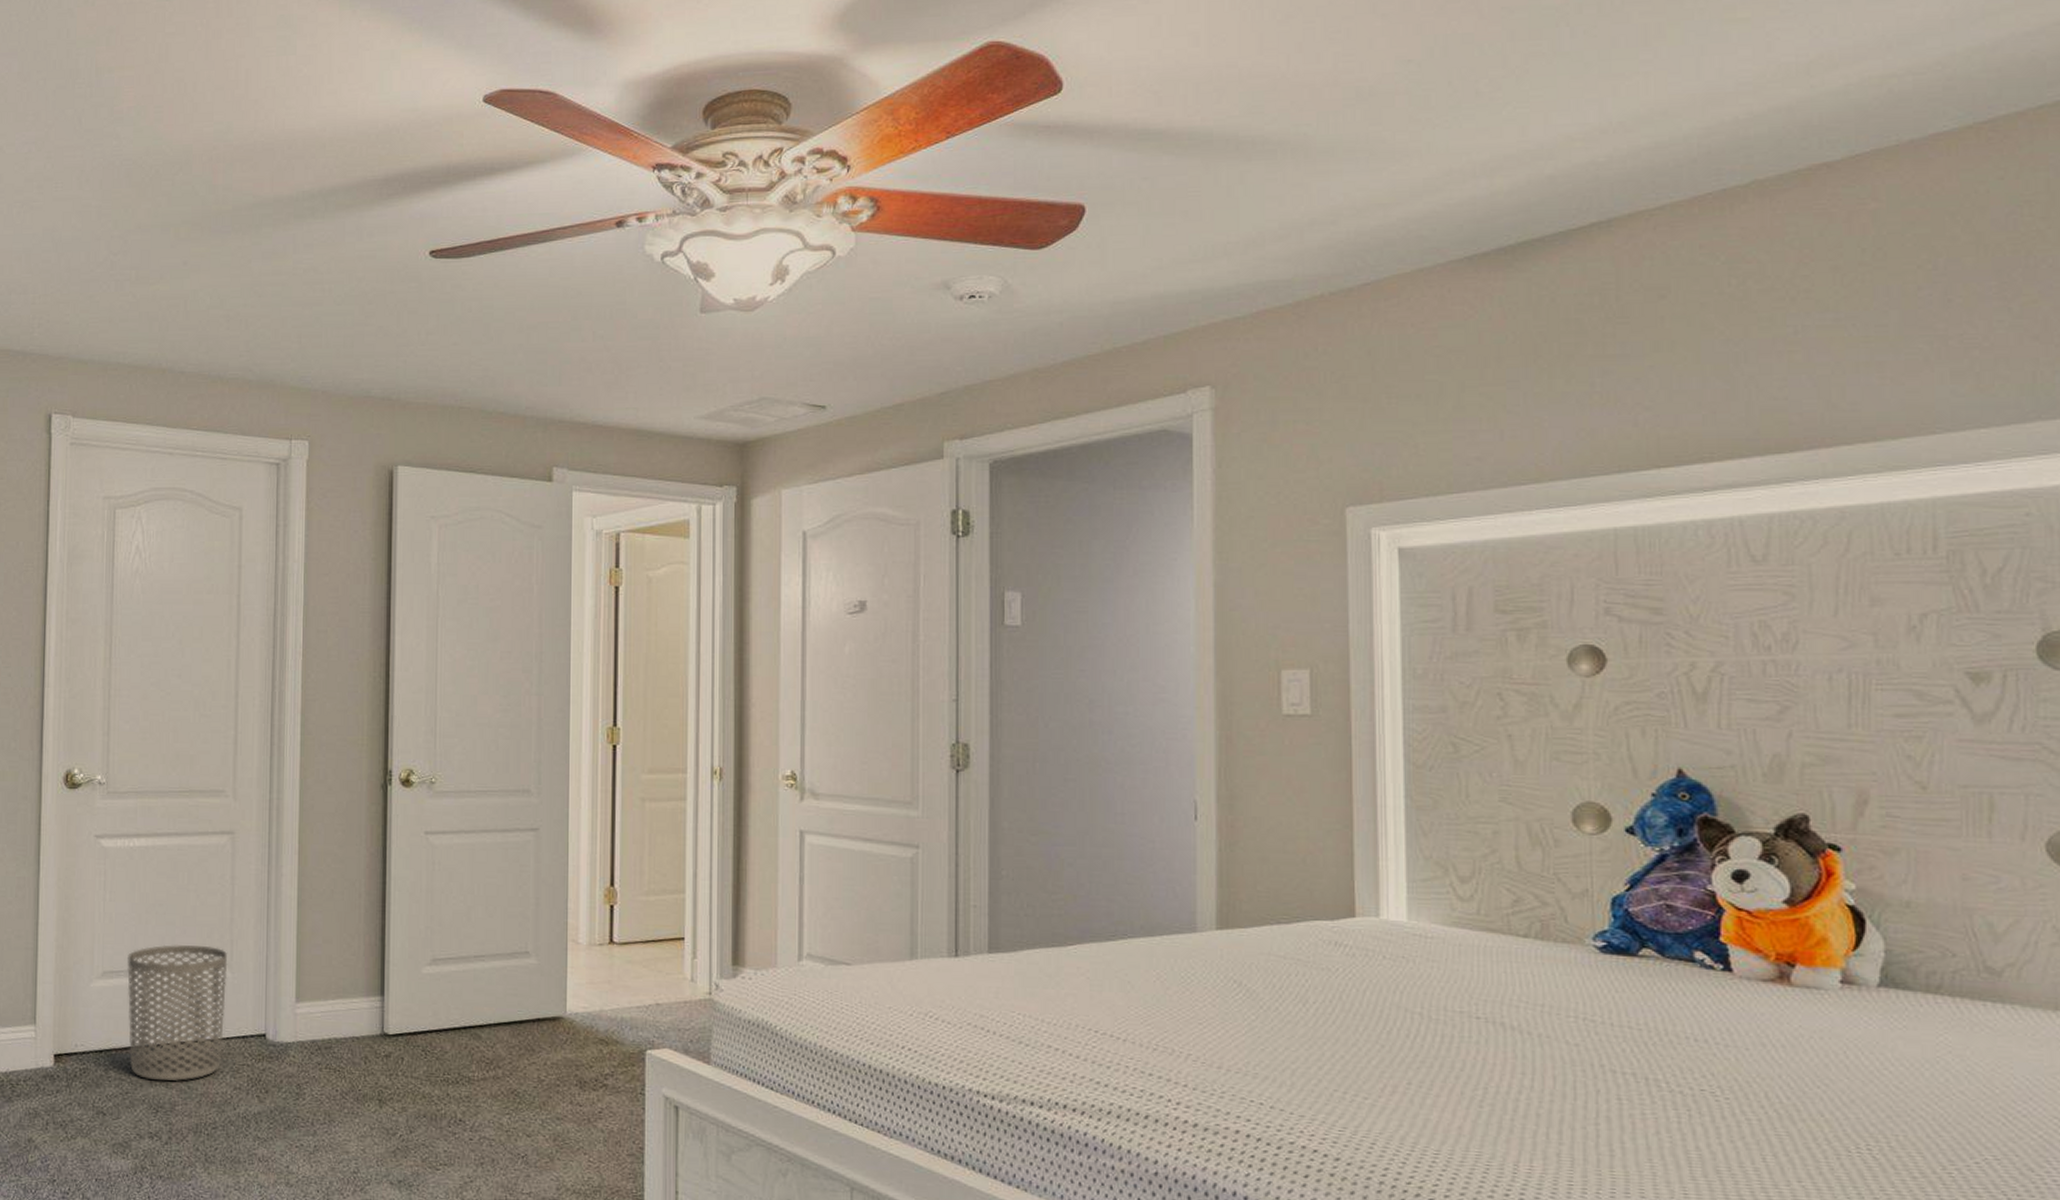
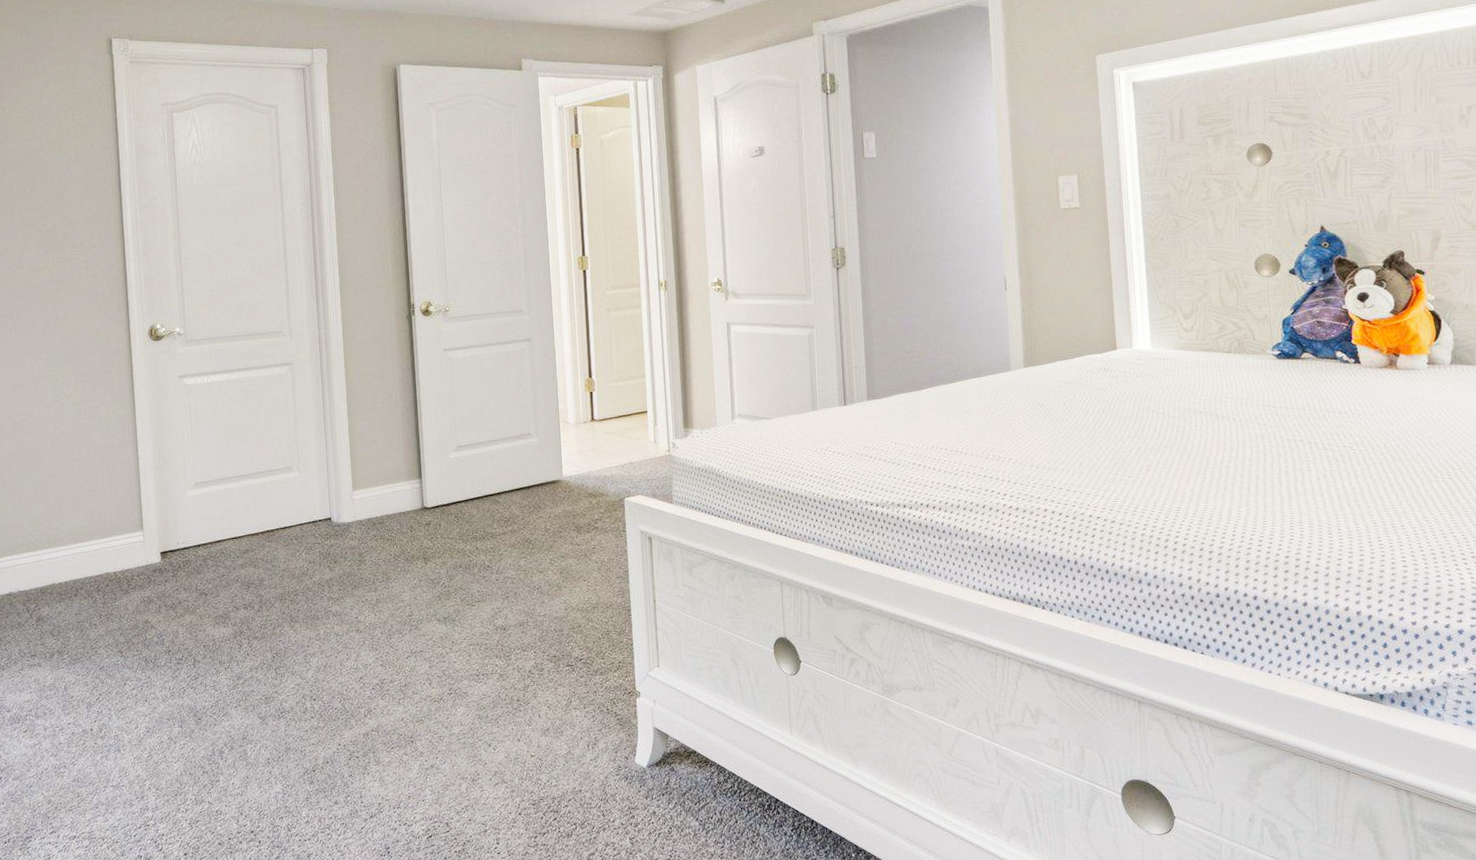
waste bin: present [127,944,228,1082] -> none [214,454,298,564]

